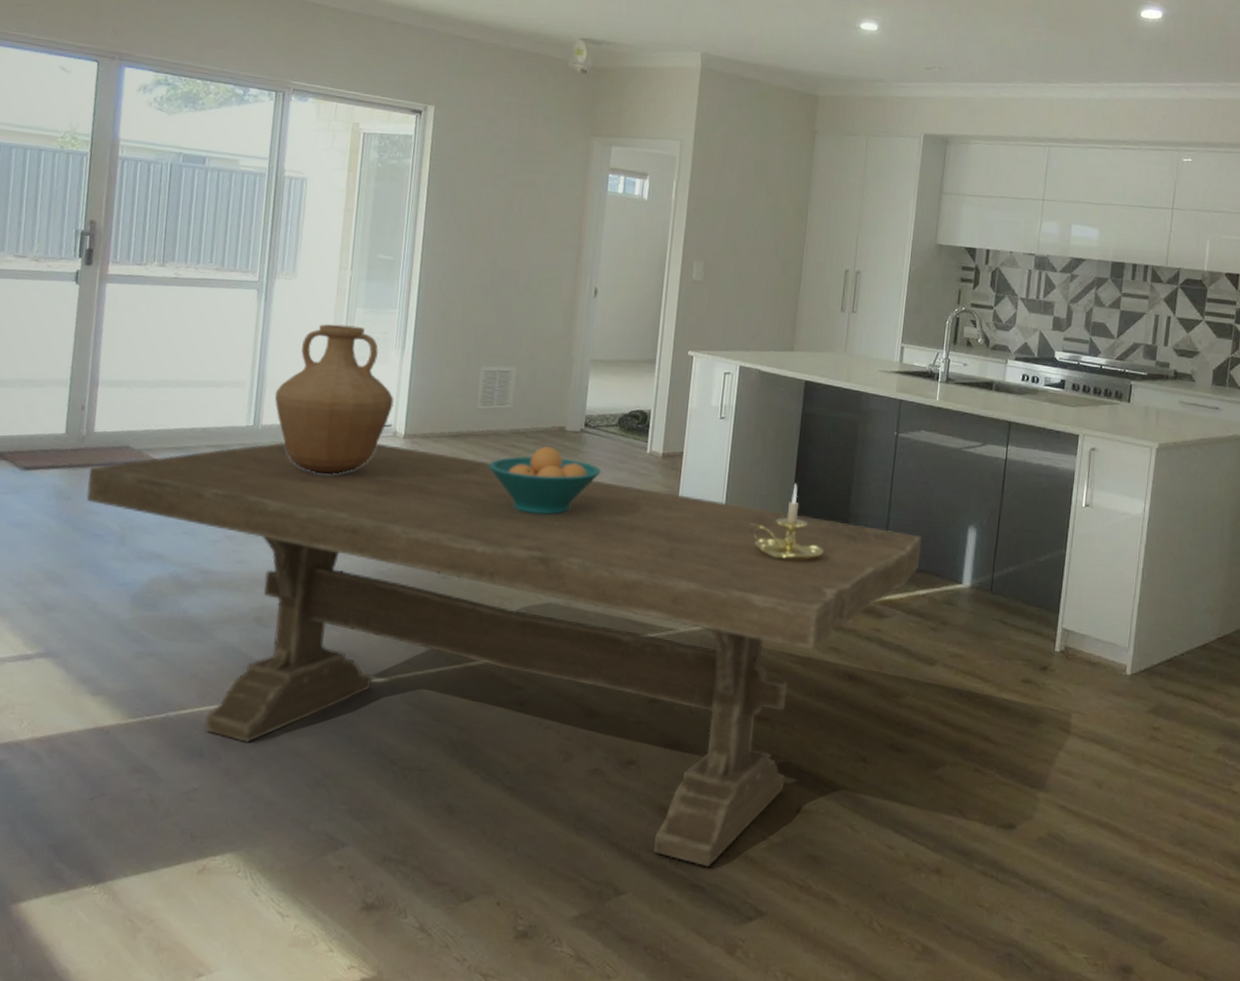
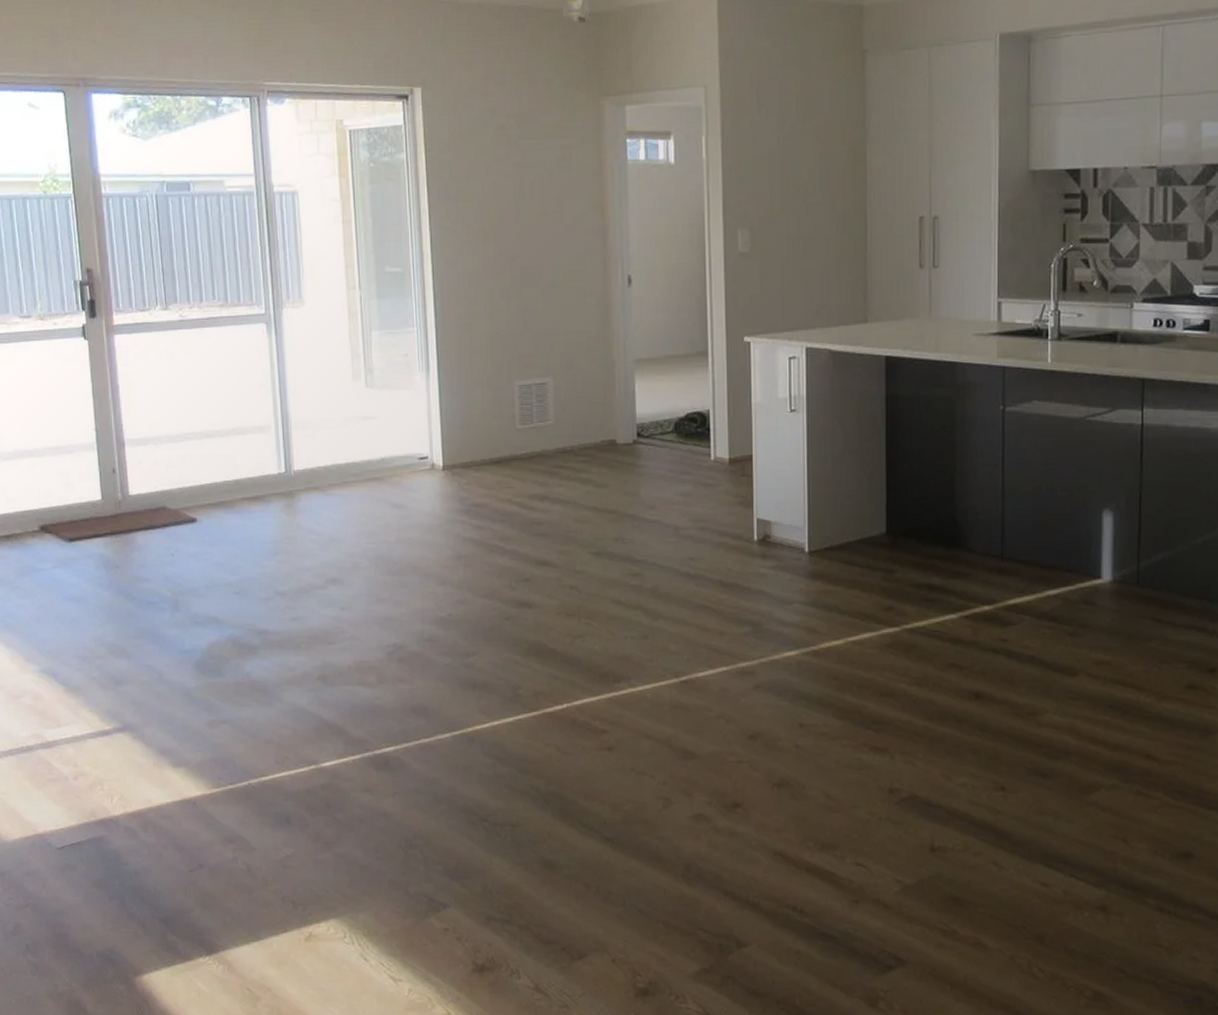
dining table: present [86,442,922,868] -> none [131,478,1047,915]
vase: present [274,324,394,474] -> none [302,351,426,517]
fruit bowl: present [489,446,601,515] -> none [538,463,662,541]
candle holder: present [749,483,824,563] -> none [838,478,929,570]

